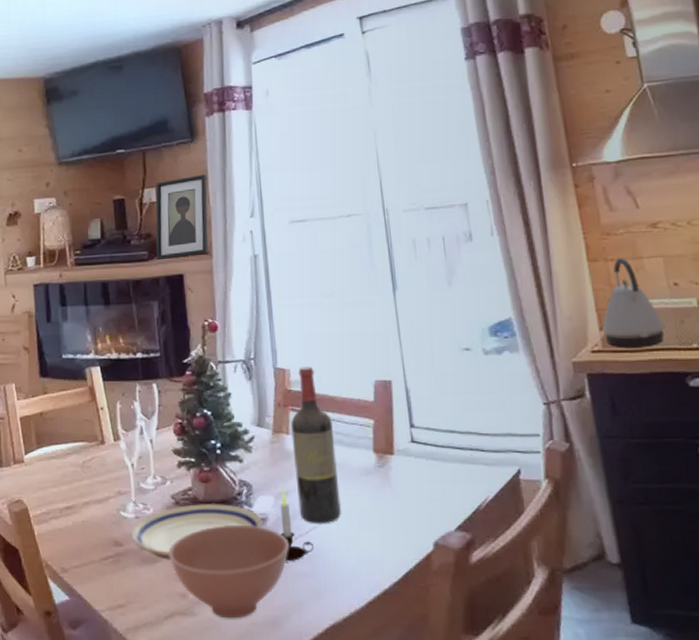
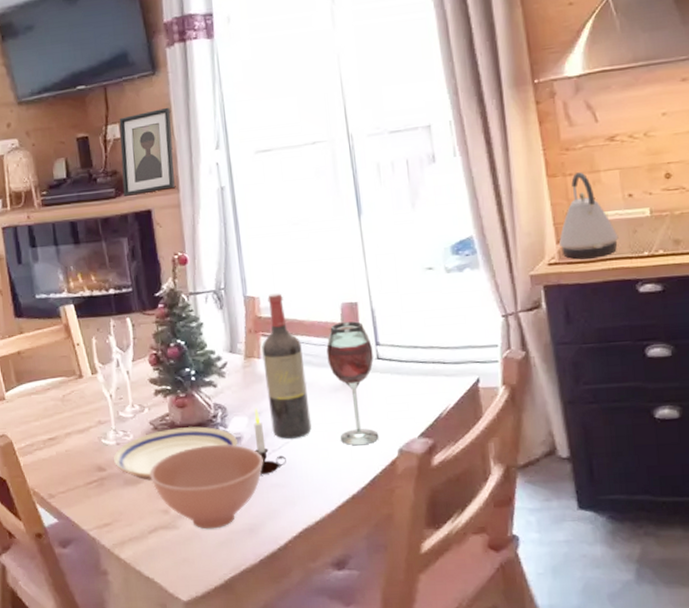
wineglass: none [358,401,413,534] -> present [326,321,379,445]

